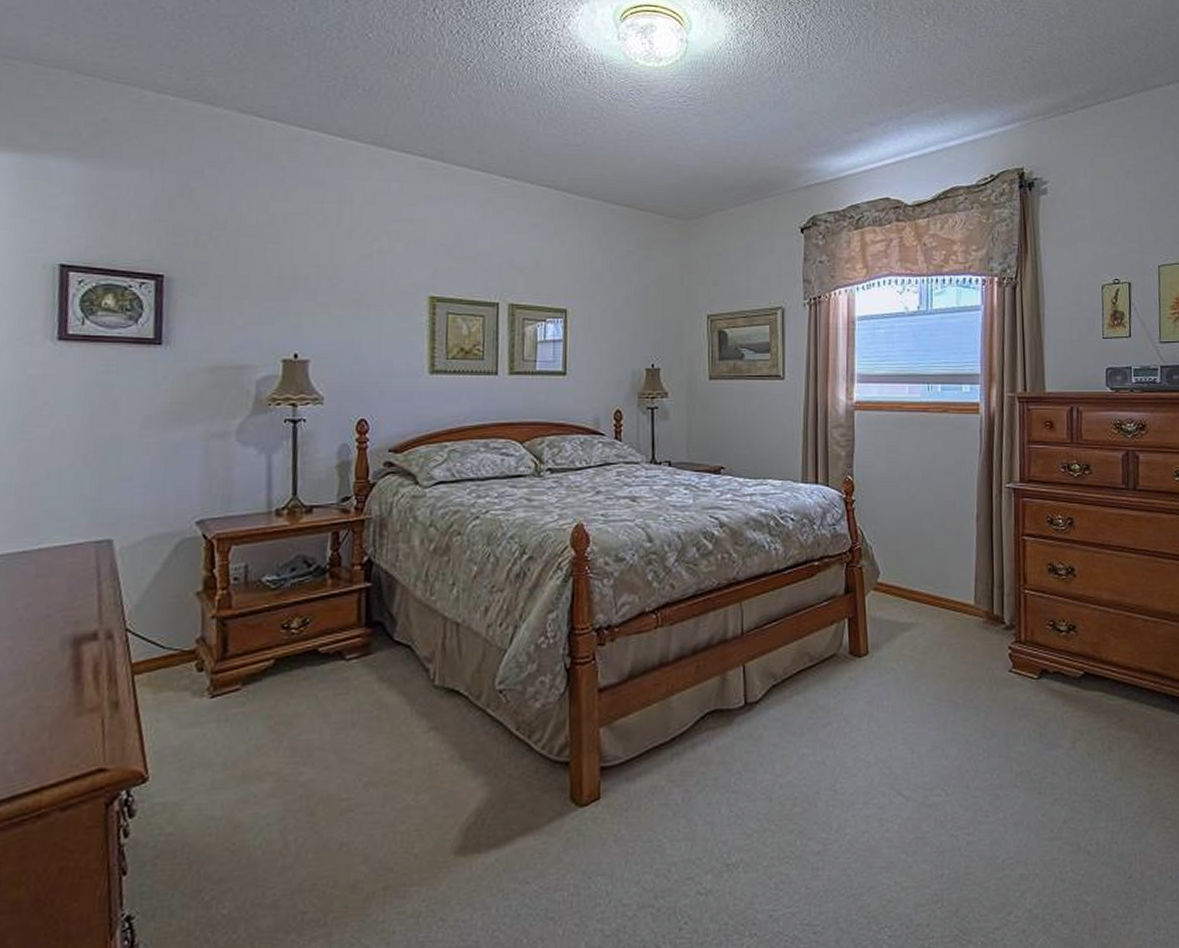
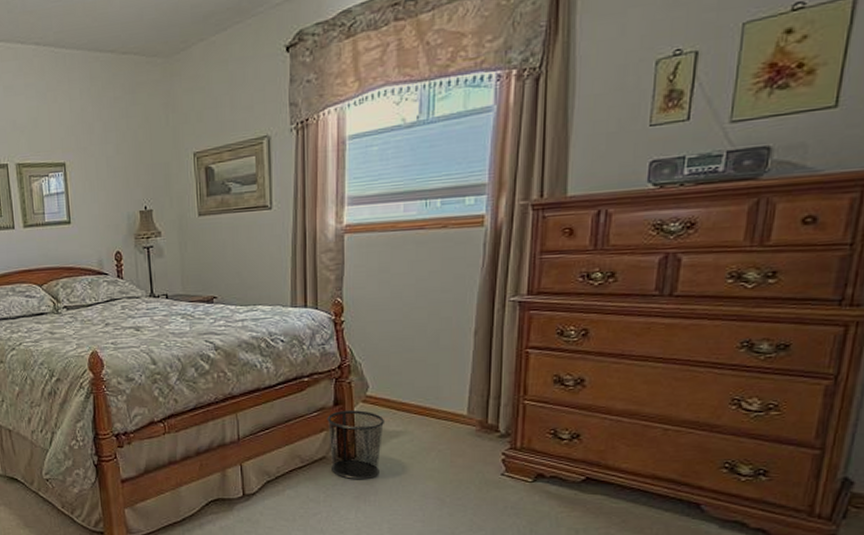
waste bin: none [837,599,897,681] -> present [327,410,385,480]

